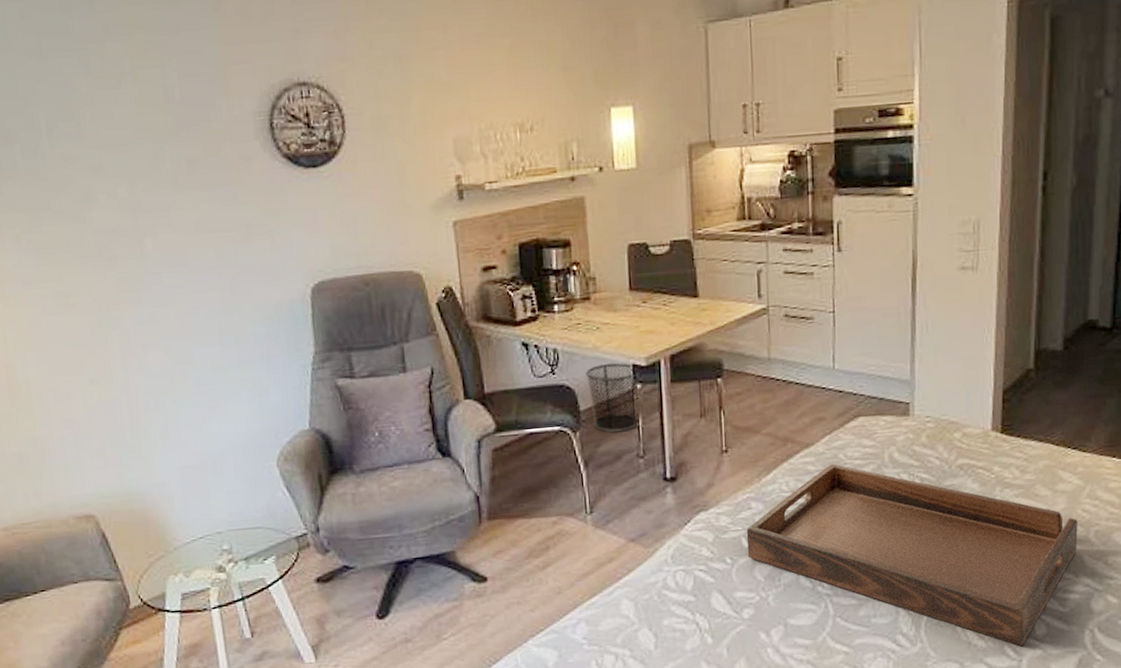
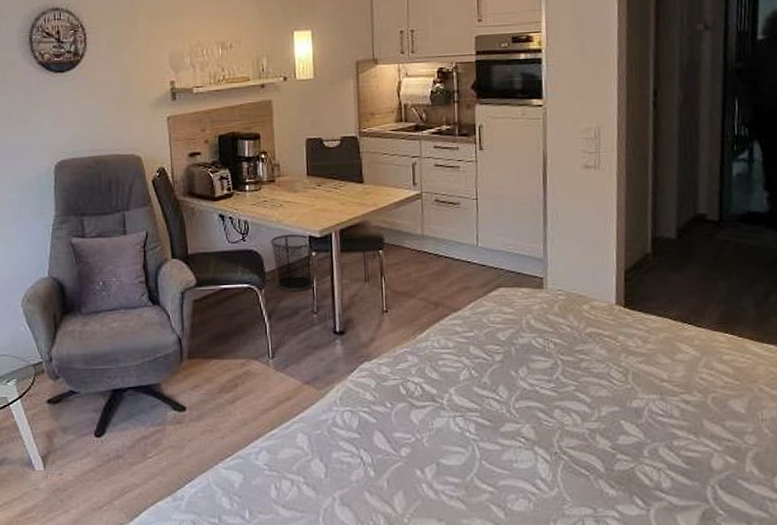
serving tray: present [746,463,1078,646] -> none [403,326,697,496]

